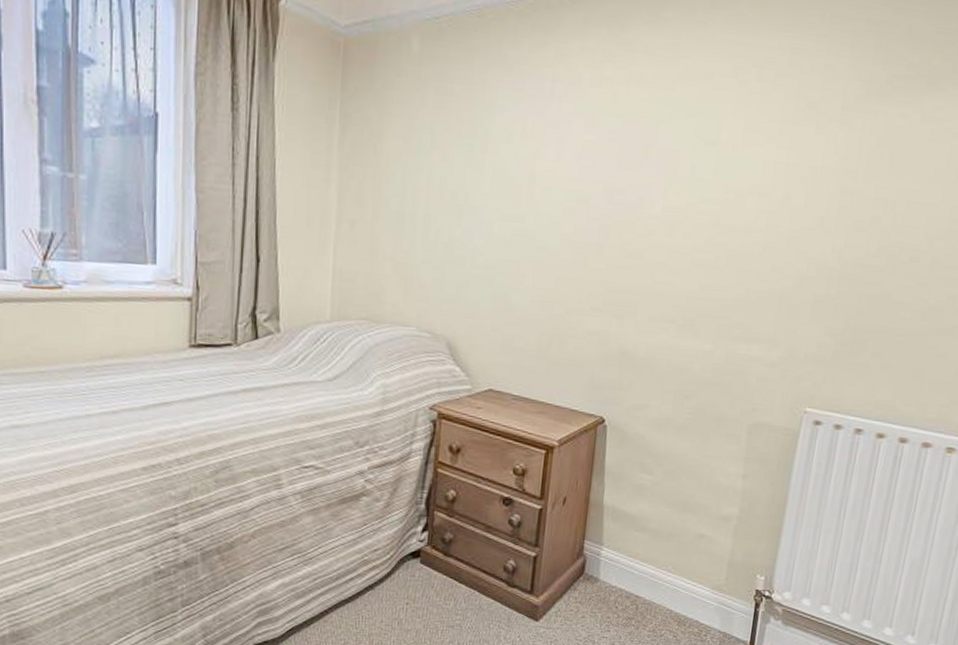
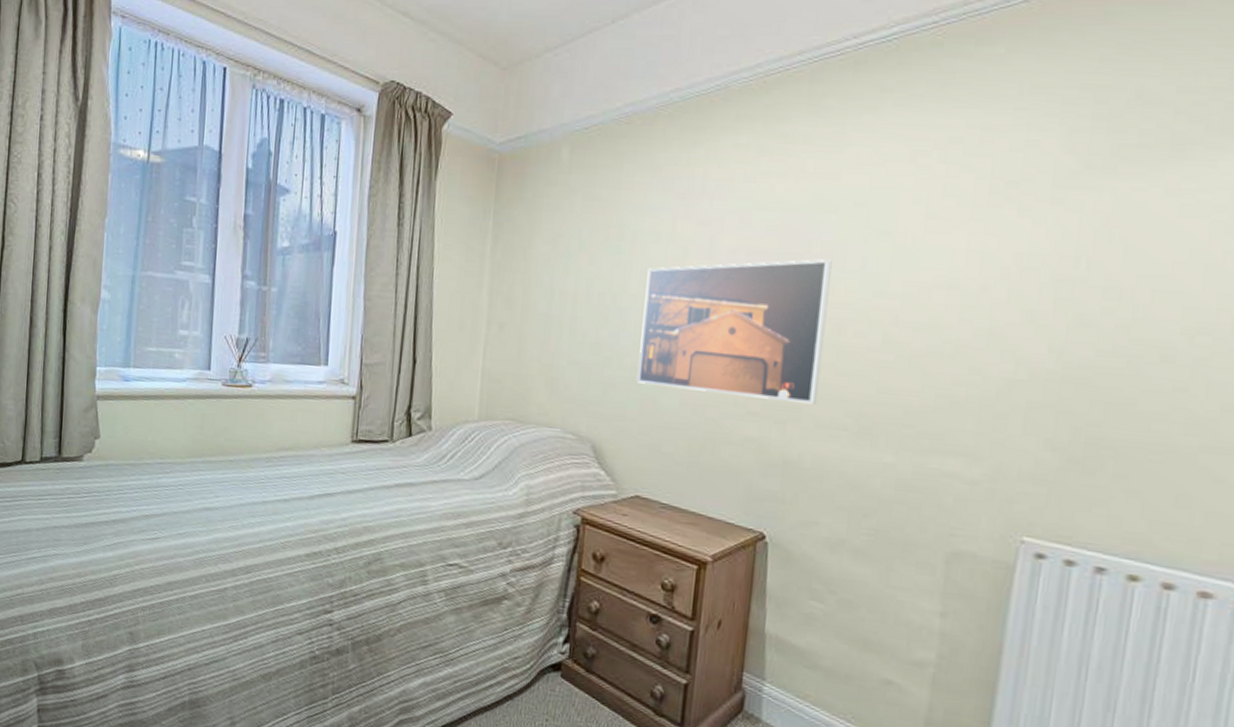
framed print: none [490,165,666,300] -> present [637,259,832,405]

